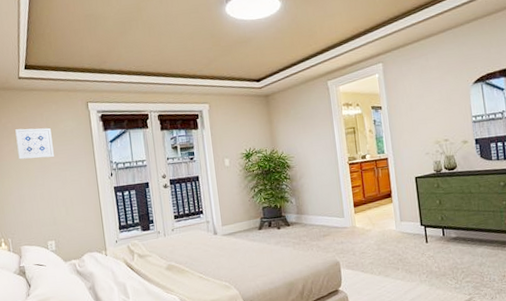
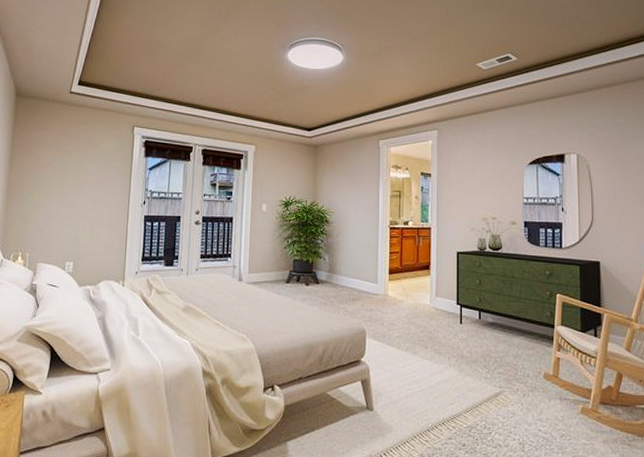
wall art: present [15,128,54,160] -> none [54,143,92,176]

